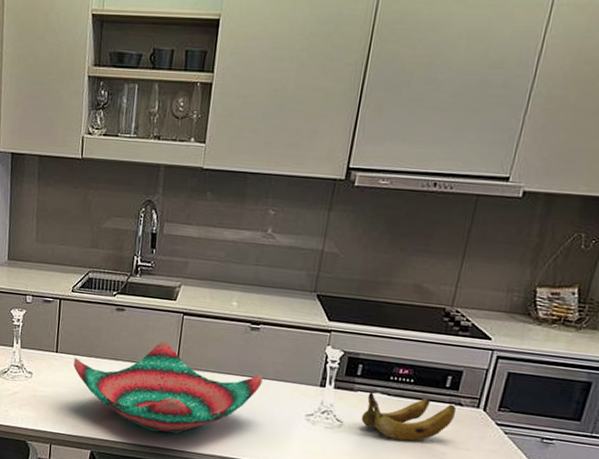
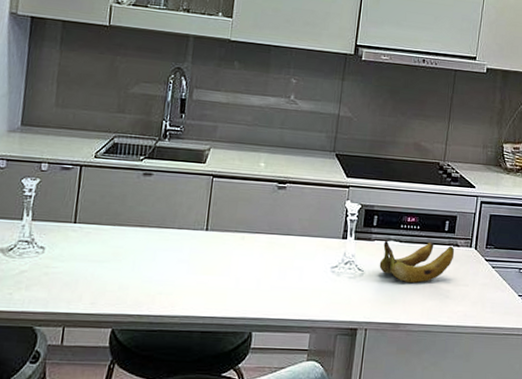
decorative bowl: present [73,341,263,434] -> none [94,205,291,300]

